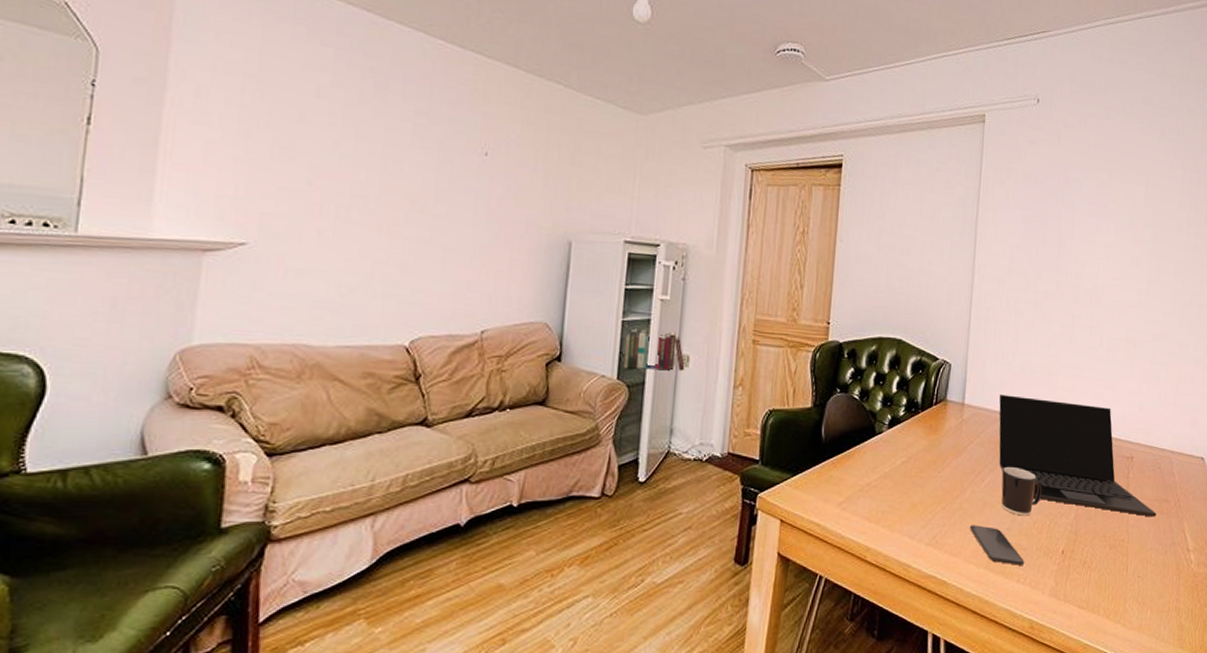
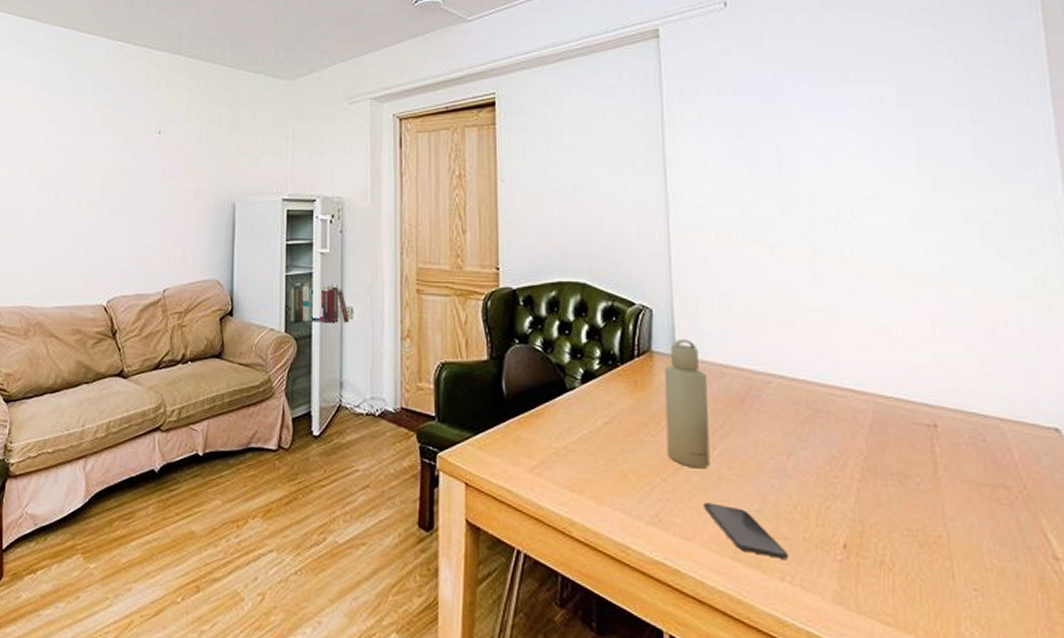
bottle: none [948,390,986,498] -> present [664,339,711,469]
laptop: present [999,394,1156,517] -> none [721,344,990,508]
mug: present [1001,466,1042,516] -> none [738,431,802,496]

